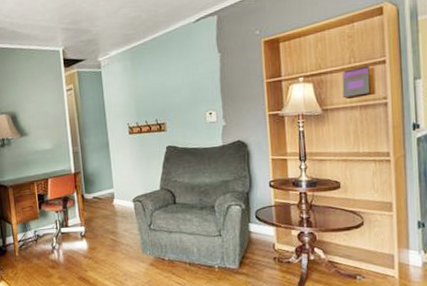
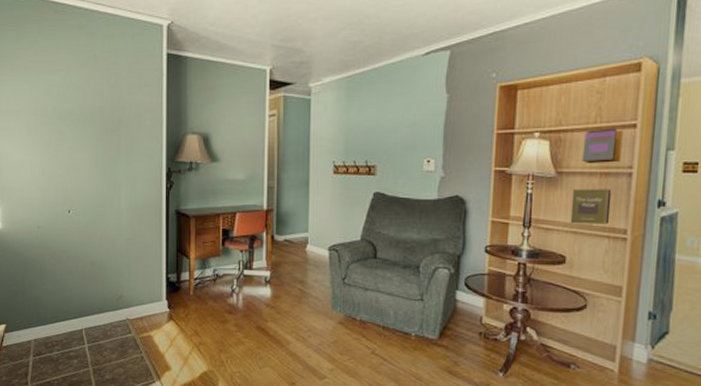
books: none [338,119,374,153] -> present [570,188,612,224]

